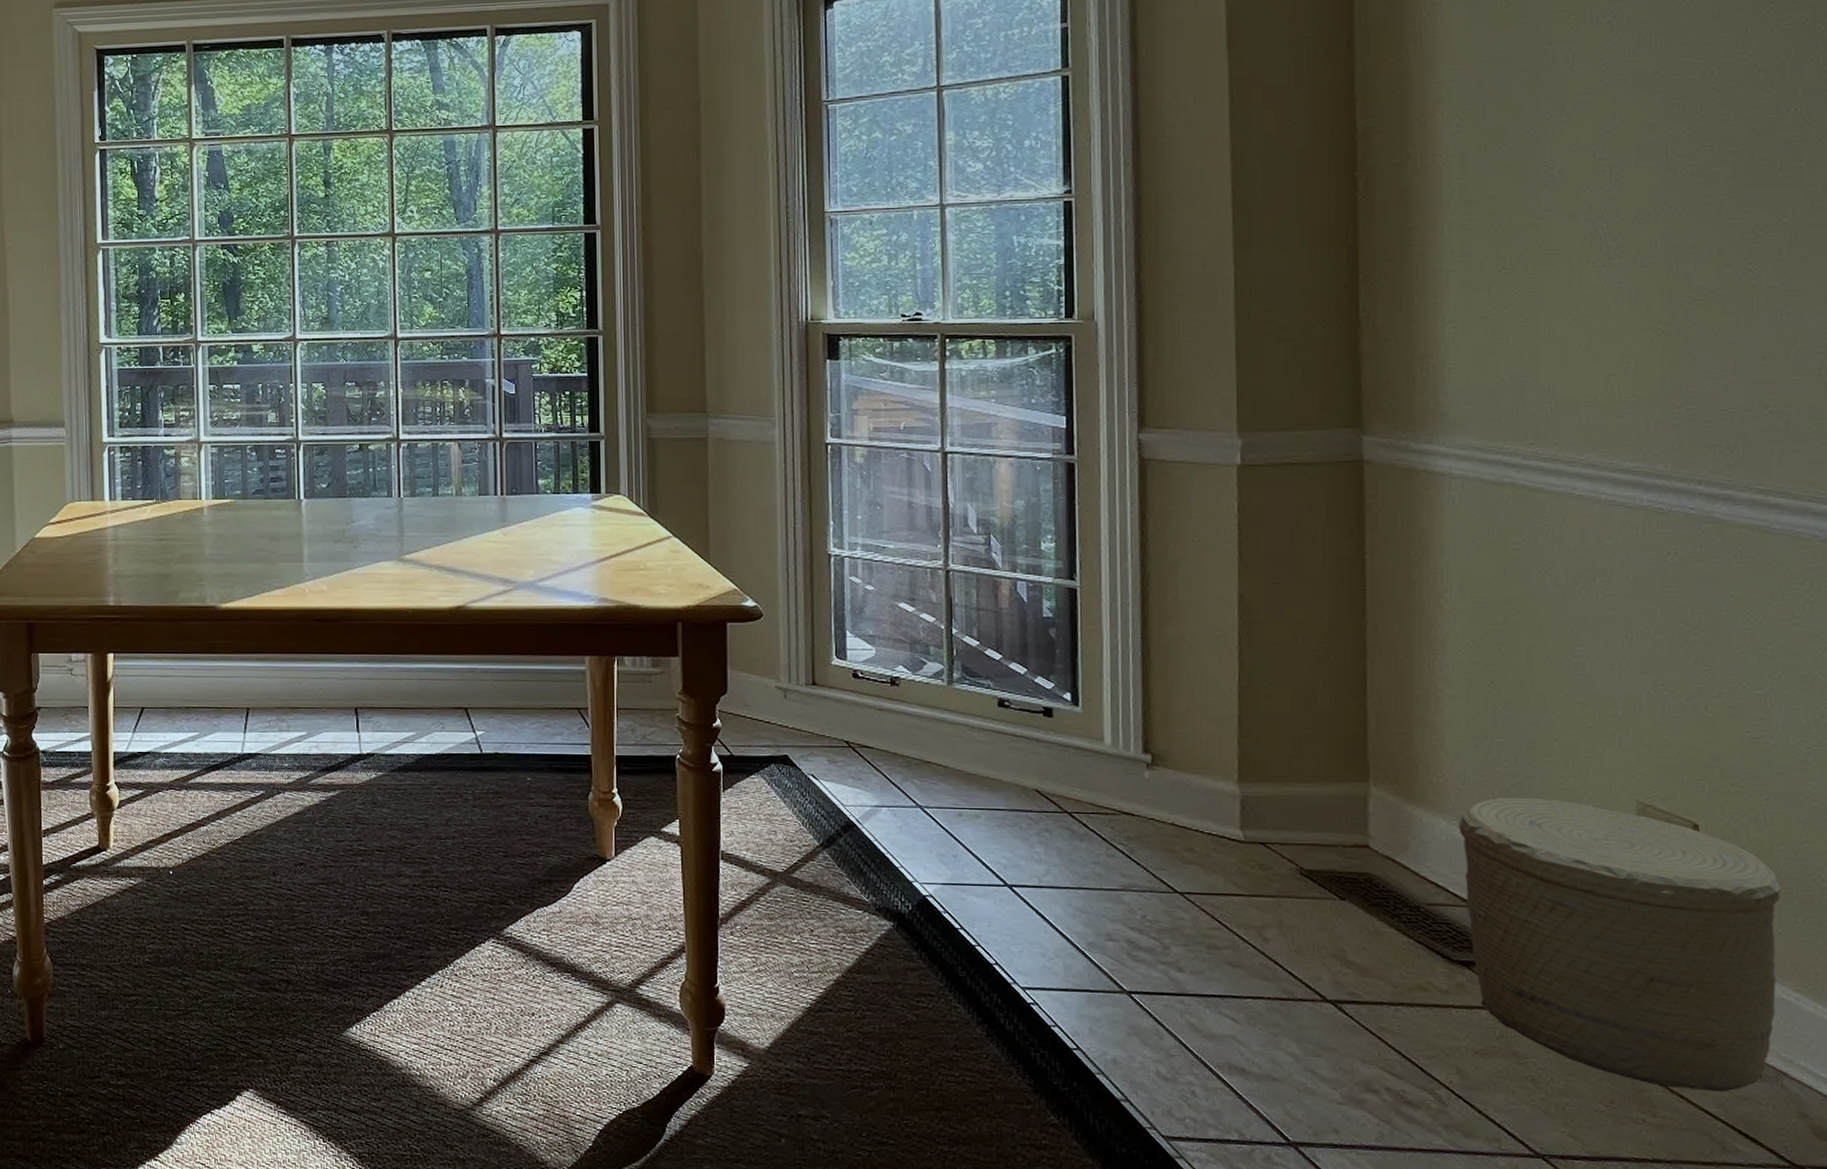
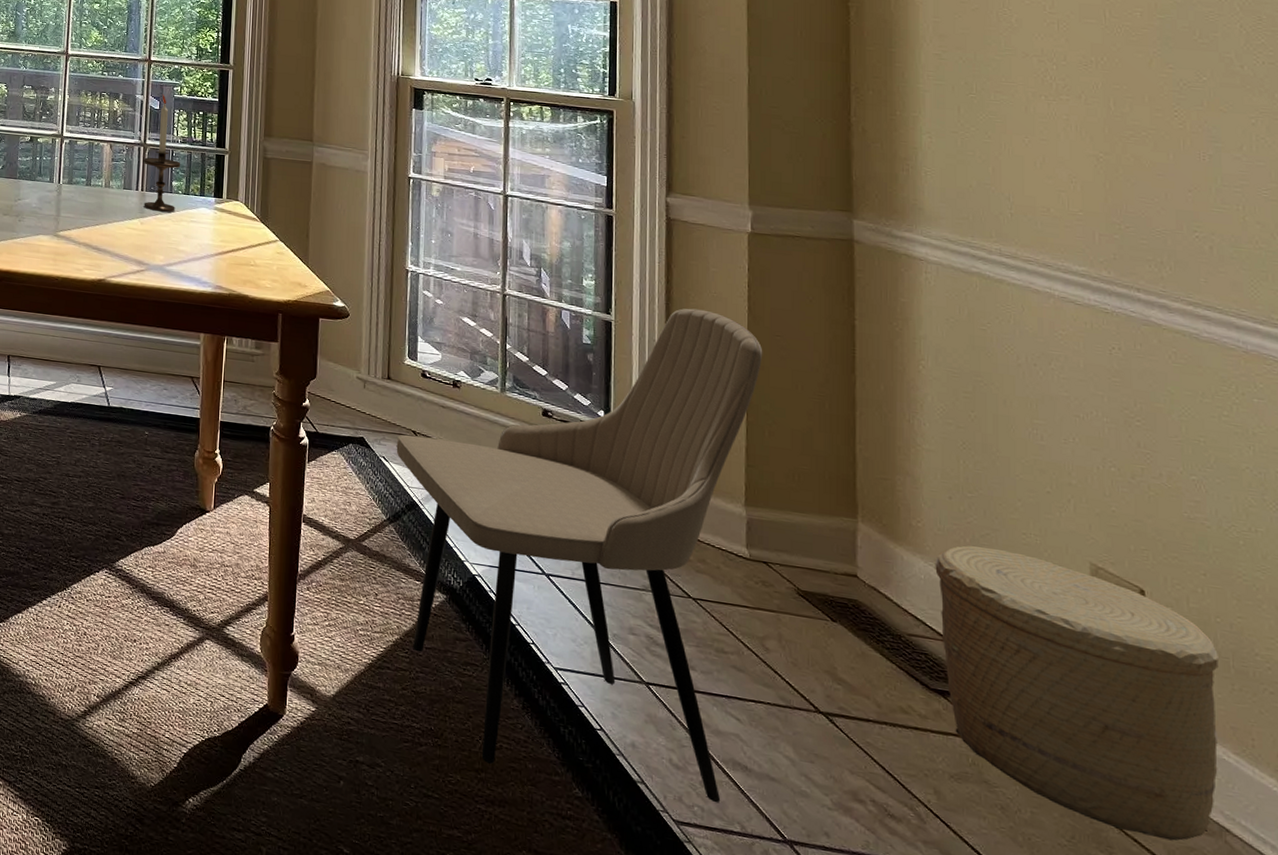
candlestick: none [500,374,547,518] -> present [143,94,181,213]
dining chair: none [826,562,1257,1111] -> present [396,308,763,802]

